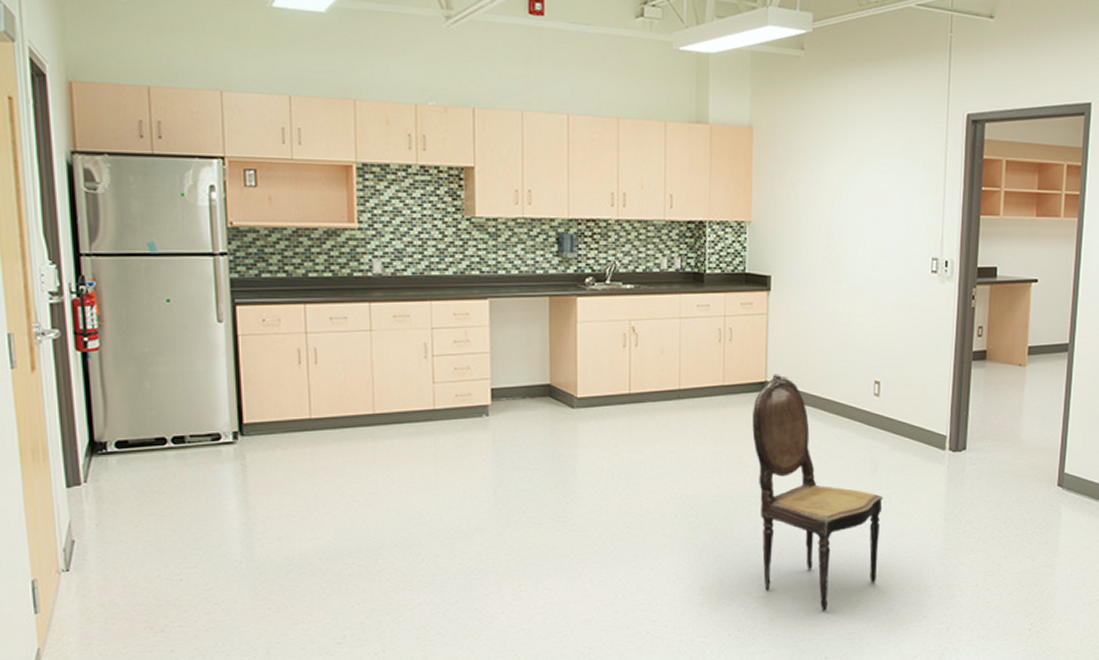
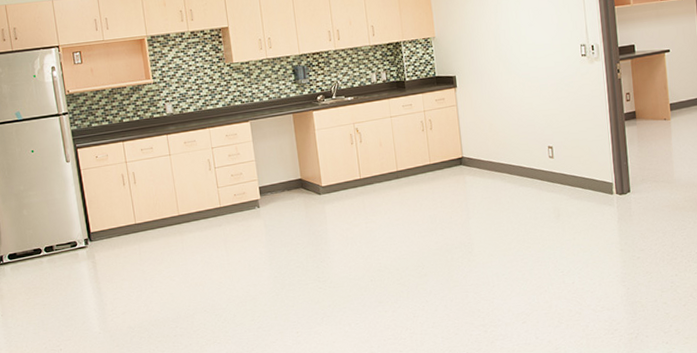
dining chair: present [752,374,883,611] -> none [455,150,572,333]

